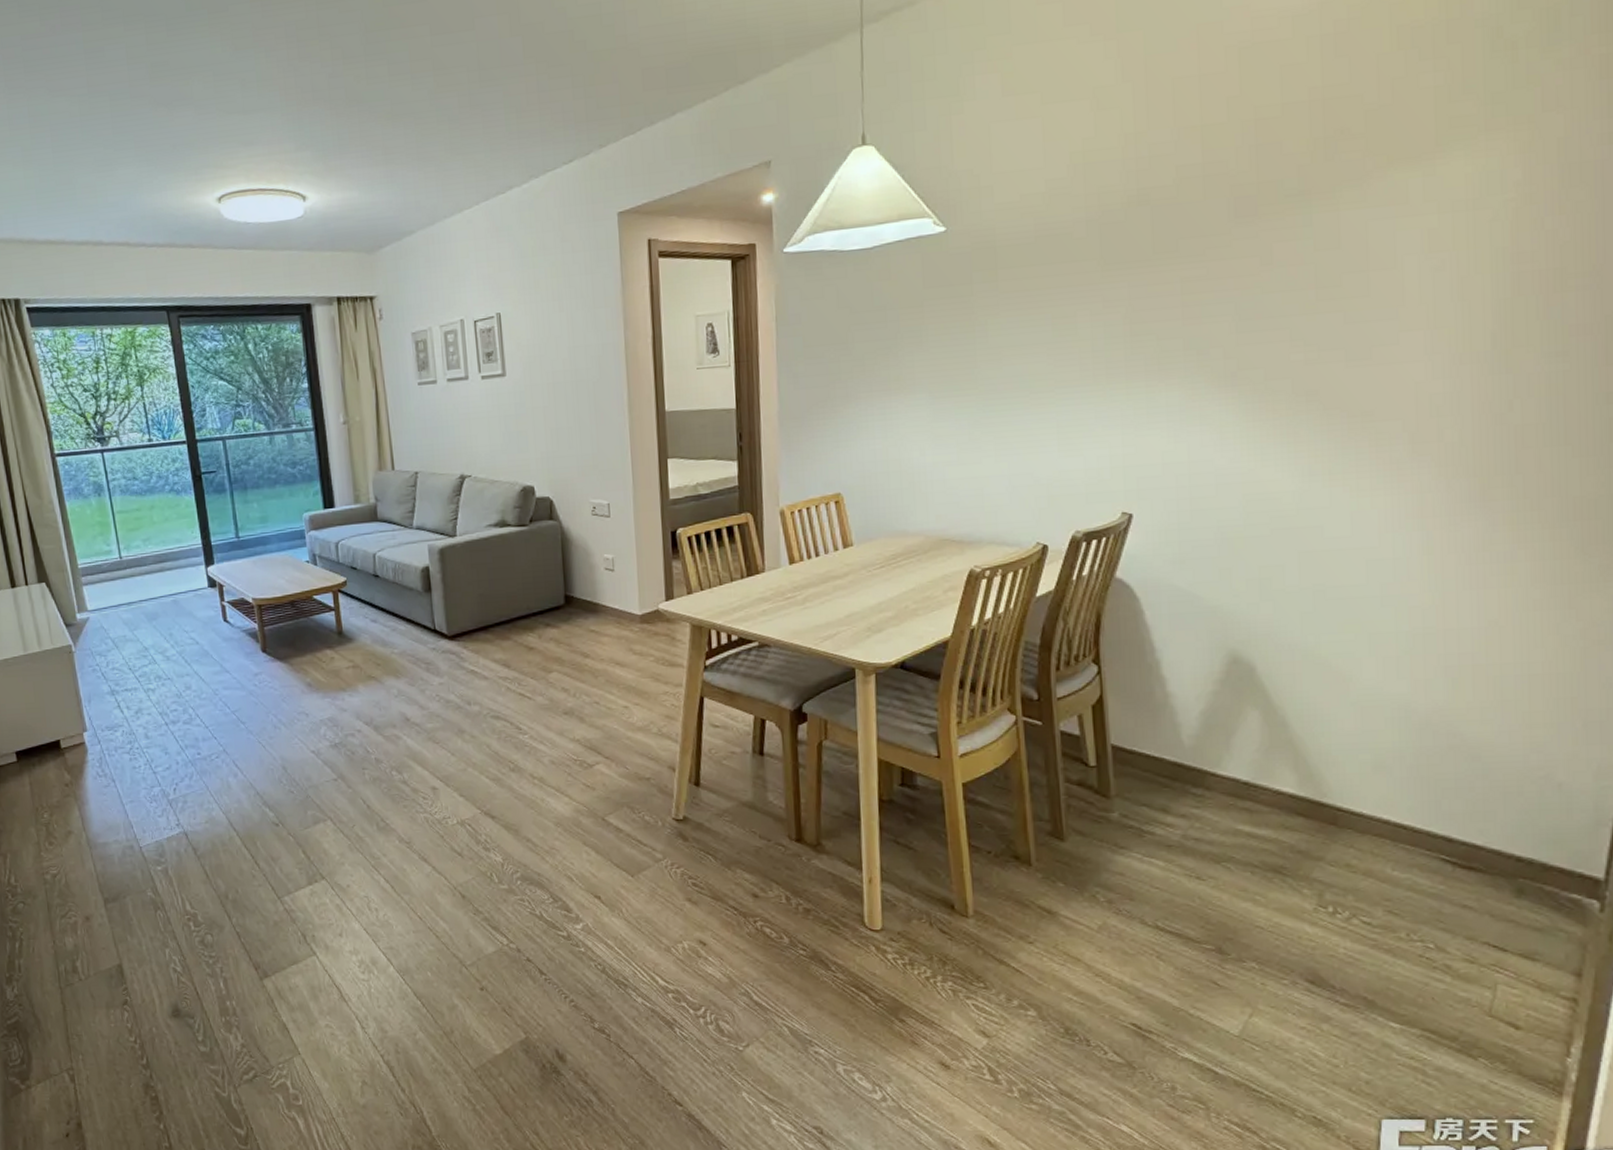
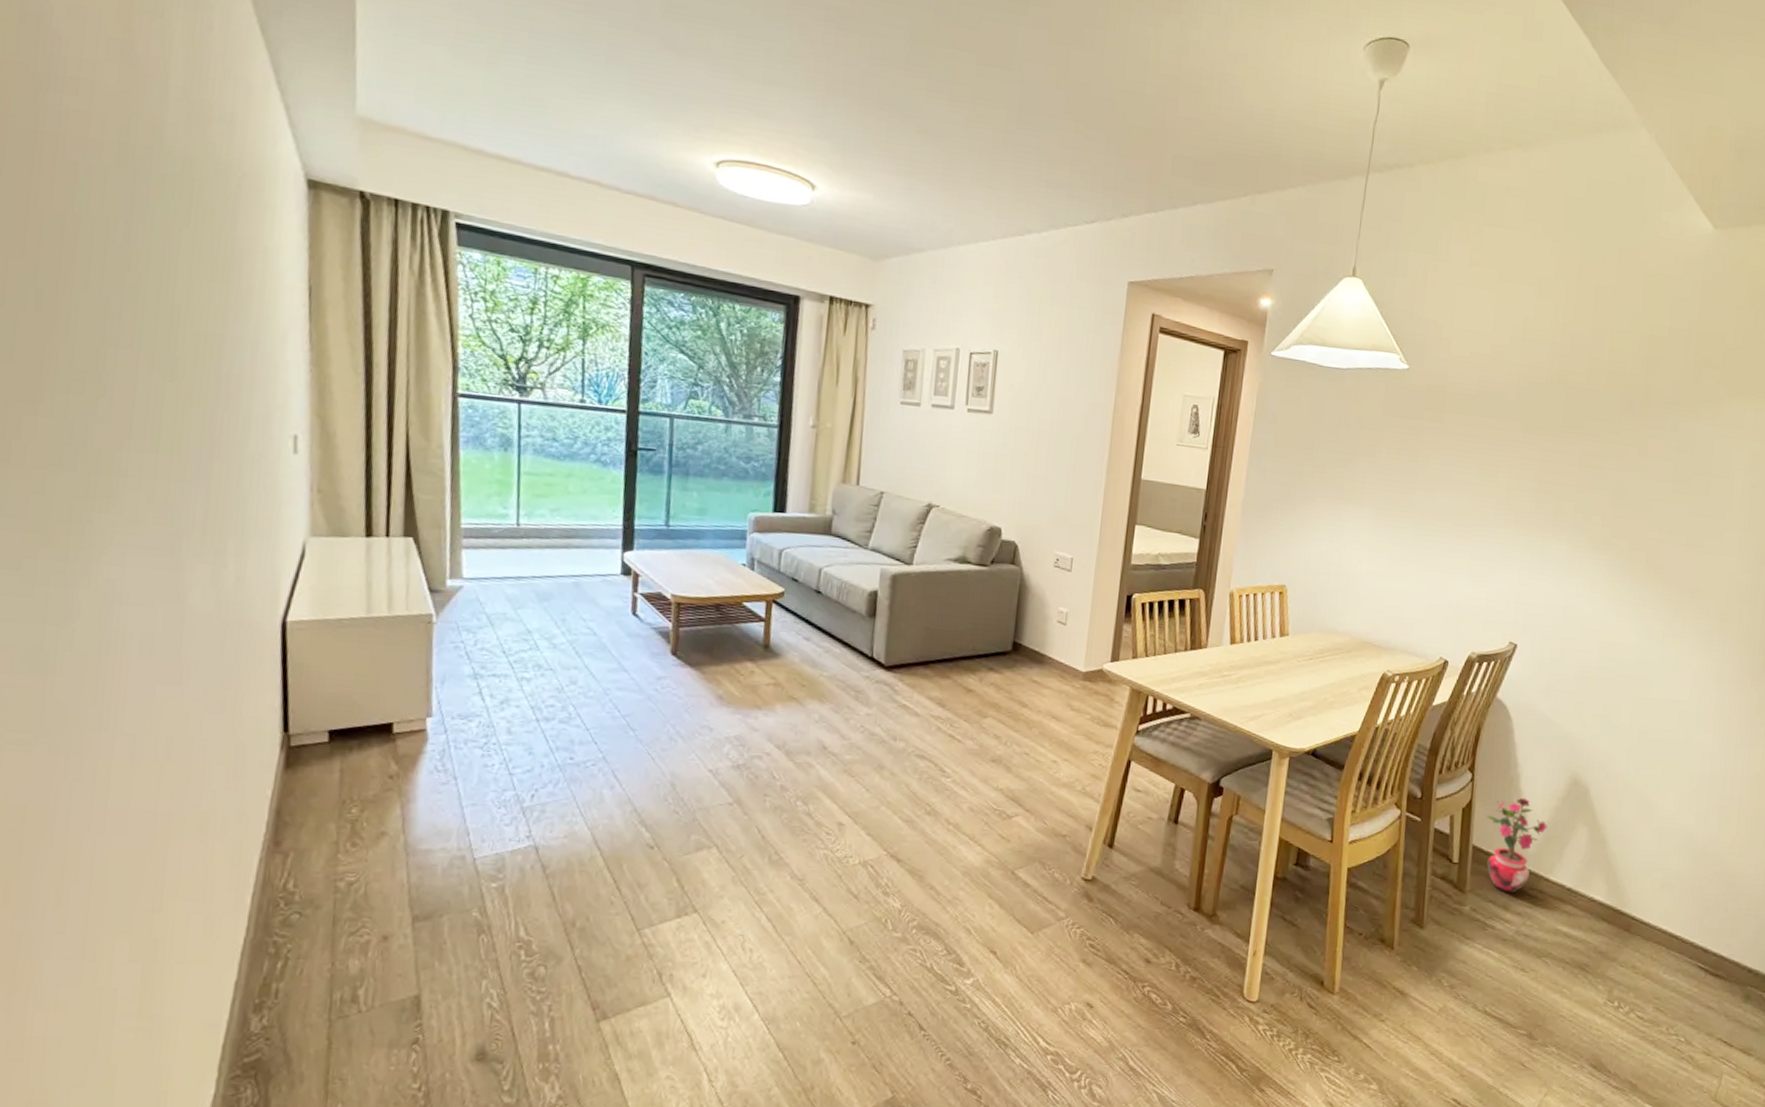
potted plant: none [1124,685,1205,794] -> present [1487,797,1547,894]

